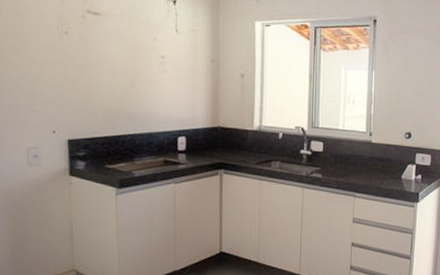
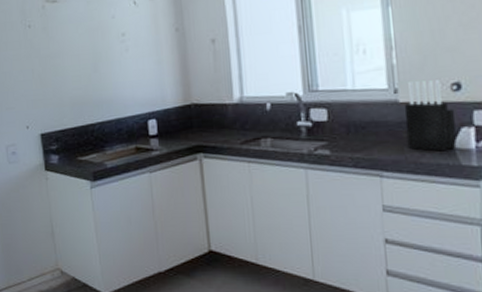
knife block: none [374,127,405,181] -> present [404,80,457,152]

